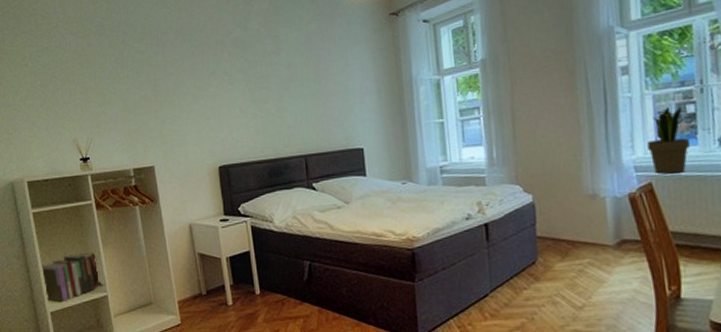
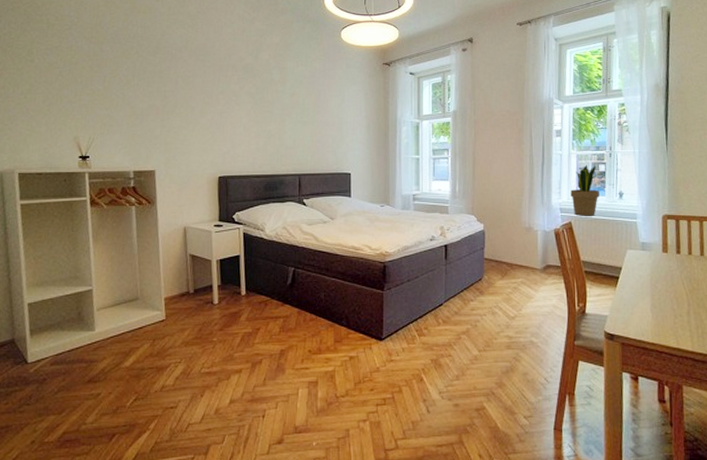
books: present [42,253,107,303] -> none [24,248,93,294]

